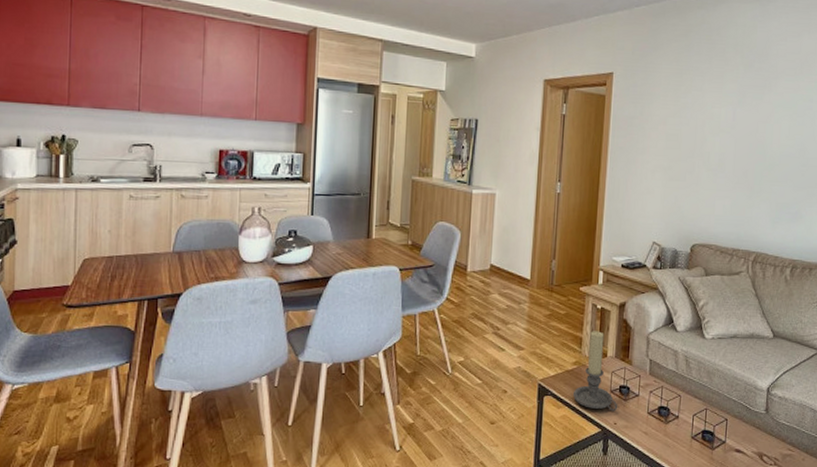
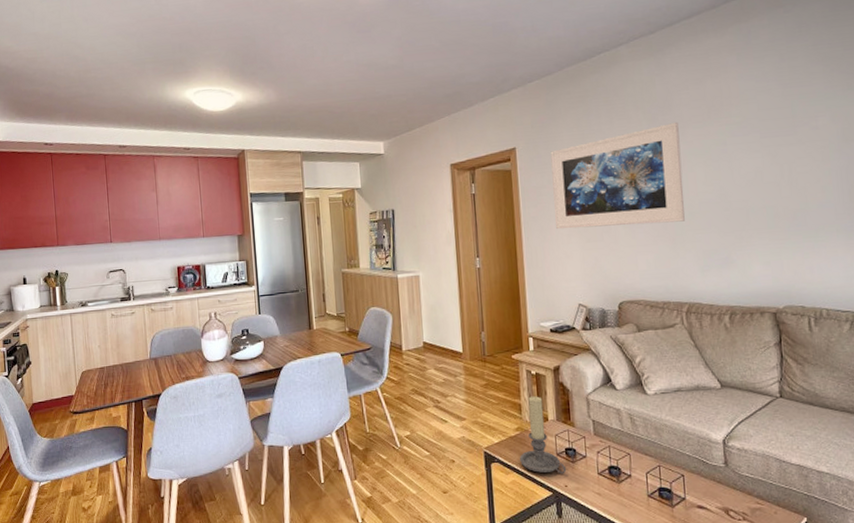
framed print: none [642,71,772,172] -> present [550,121,685,230]

